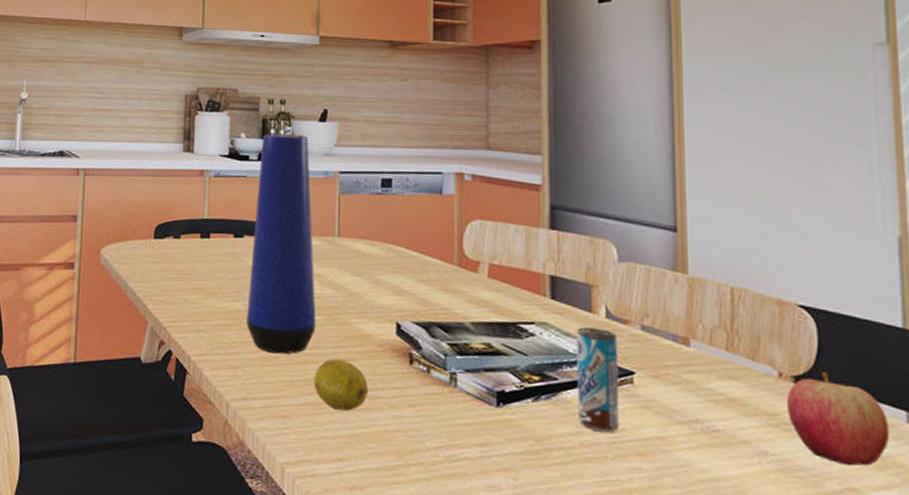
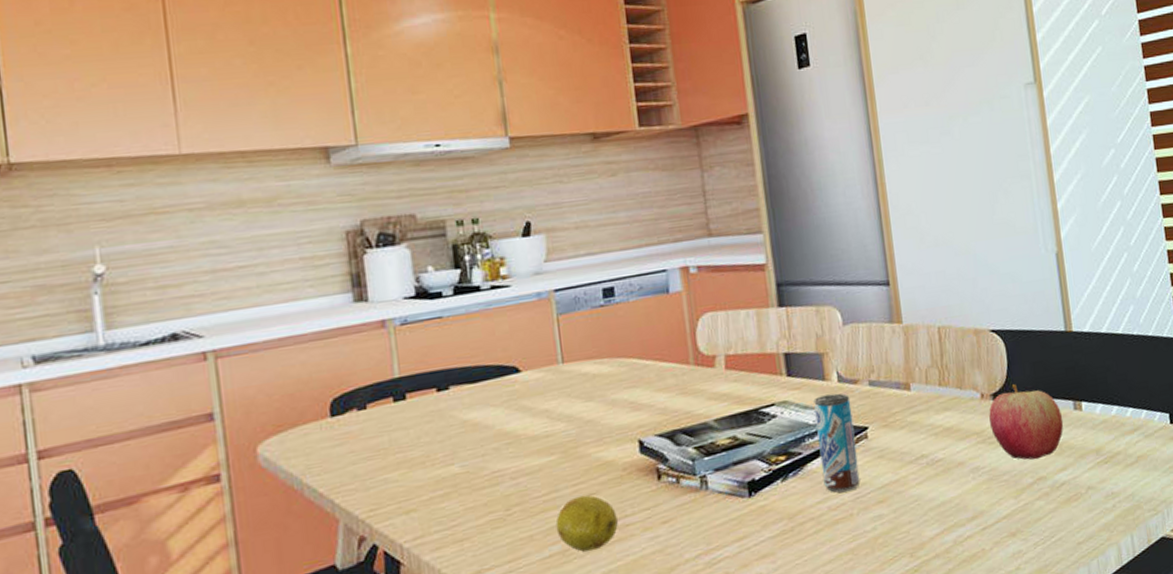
vase: present [247,134,316,354] -> none [455,256,551,512]

